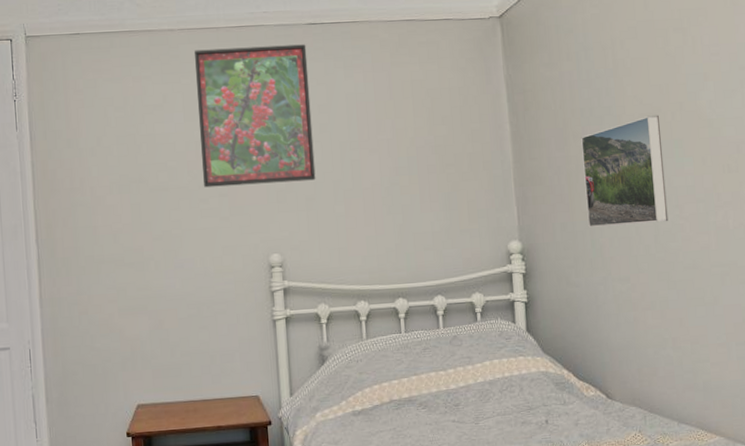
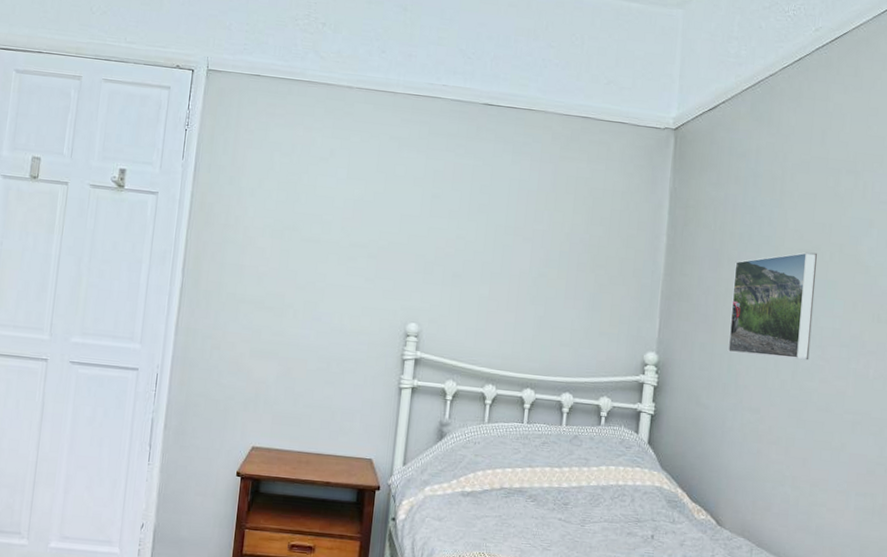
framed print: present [194,44,316,188] -> none [355,111,479,258]

